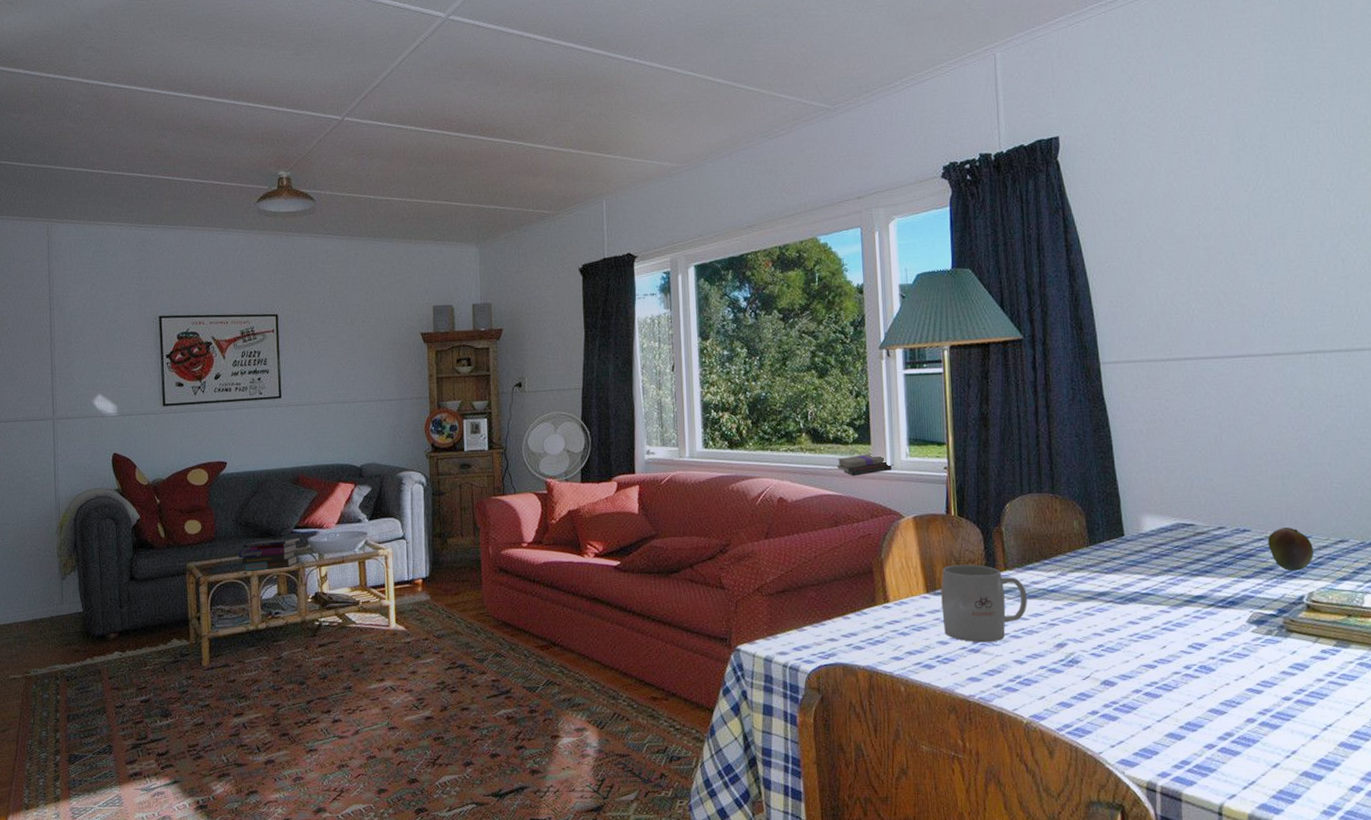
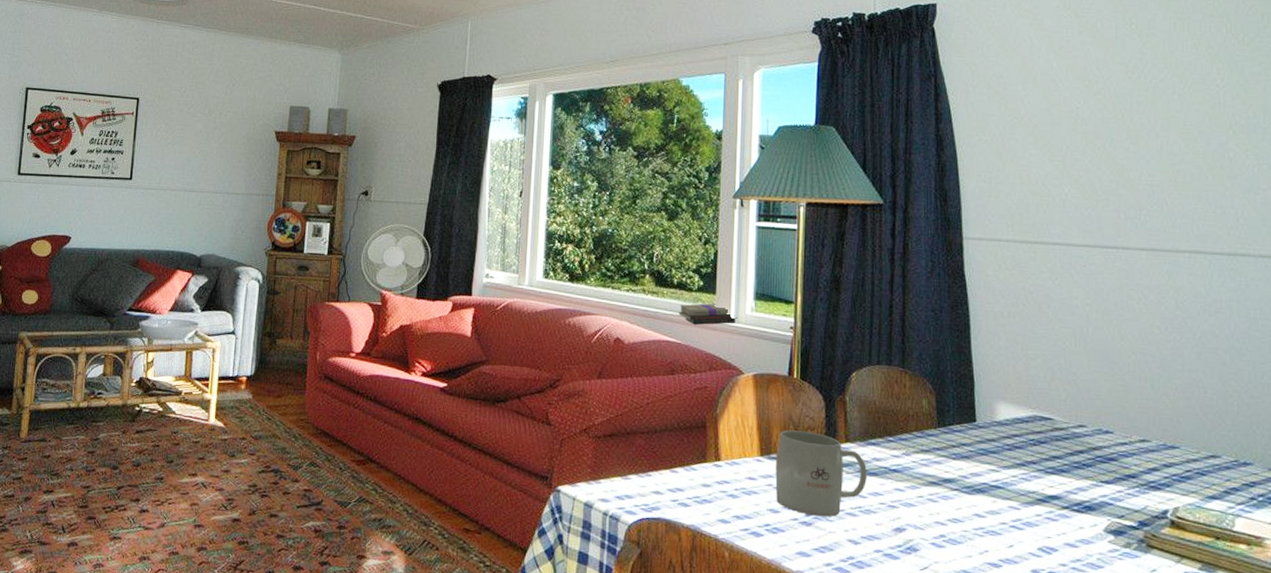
books: present [239,537,300,571] -> none [70,318,132,349]
fruit: present [1268,527,1314,571] -> none [1132,434,1182,483]

